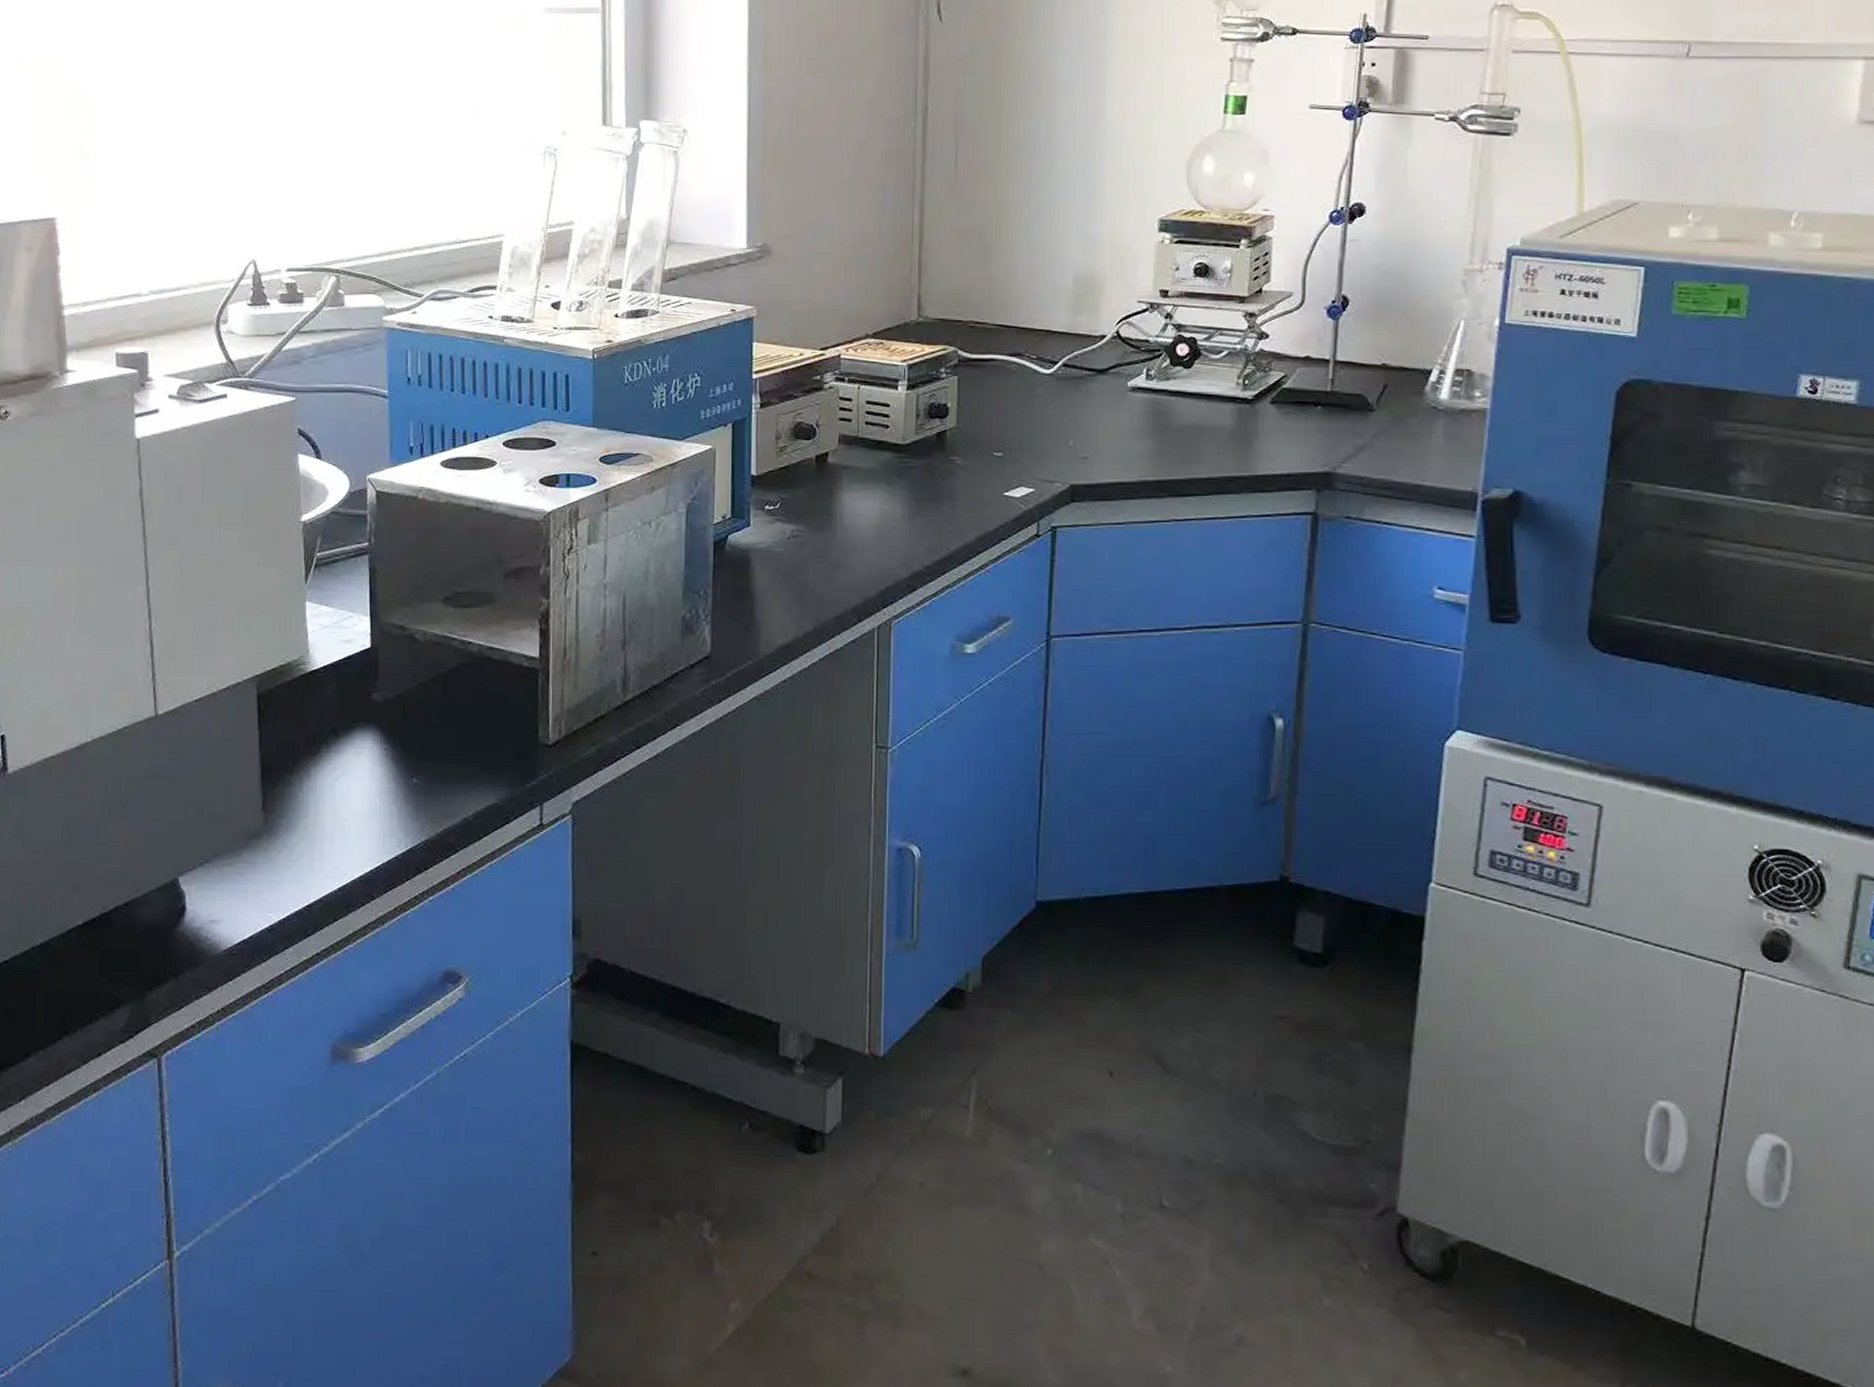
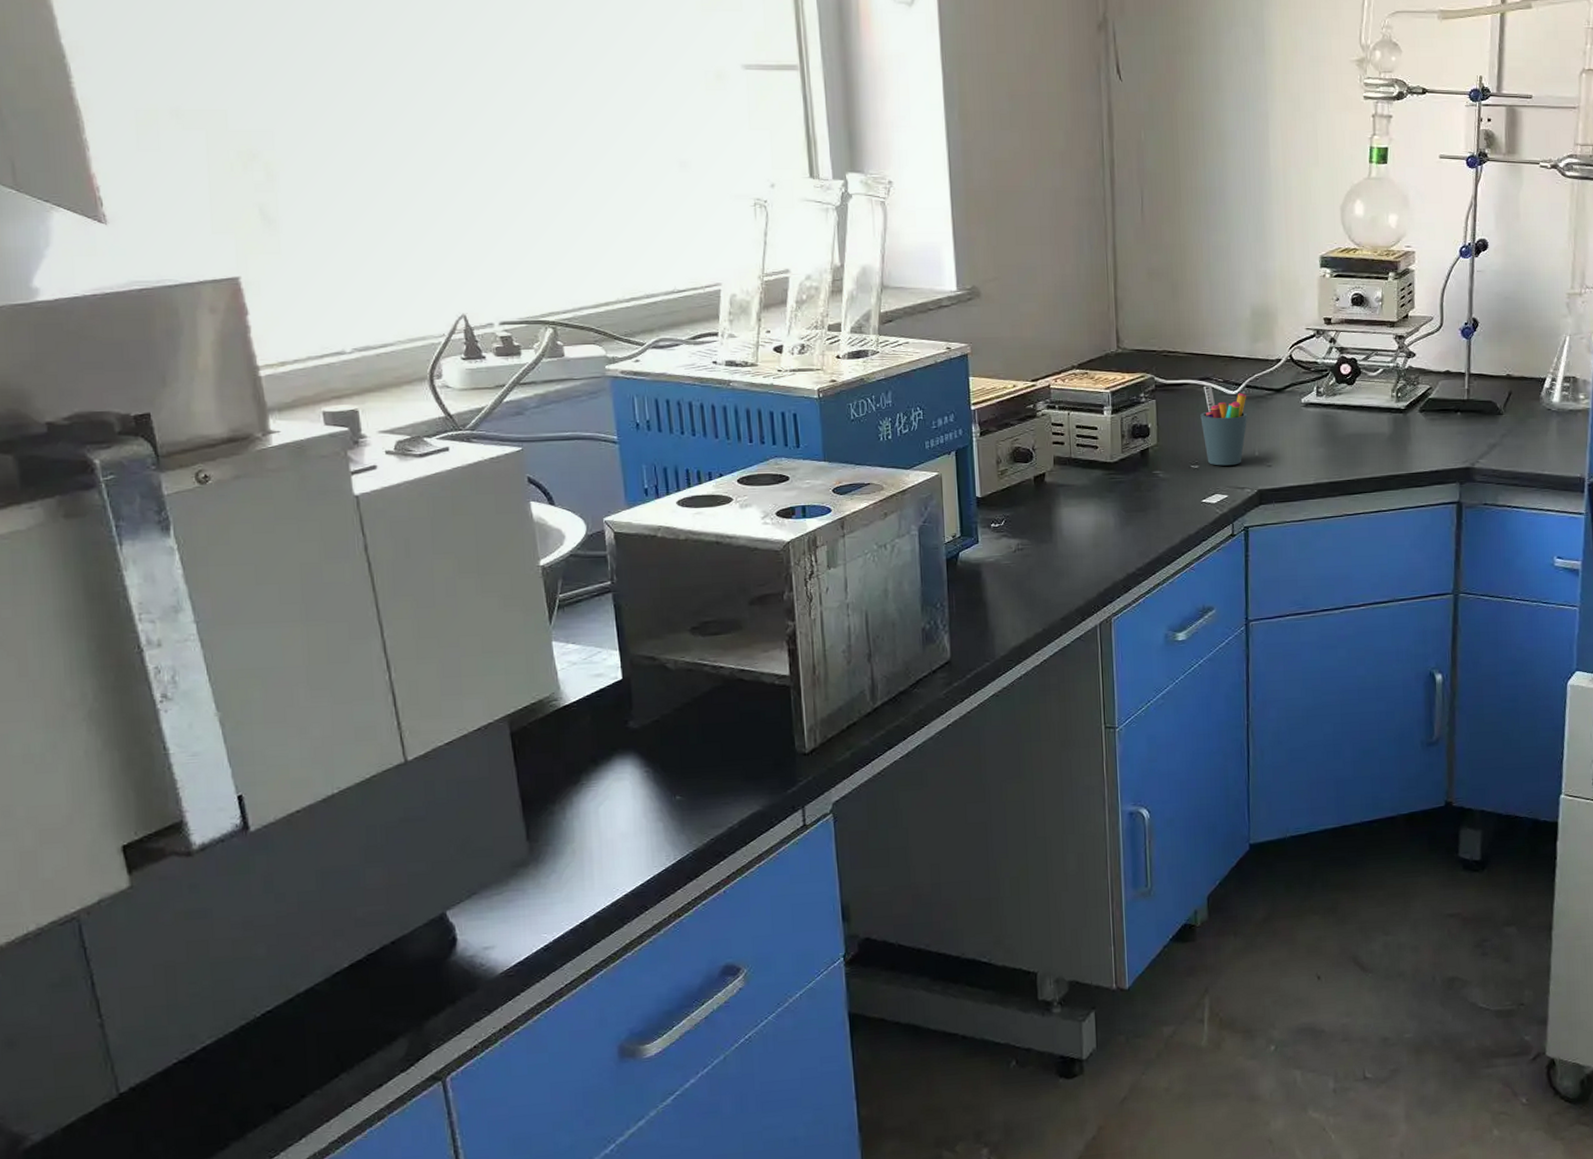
pen holder: none [1008,362,1064,455] -> present [1200,385,1248,466]

